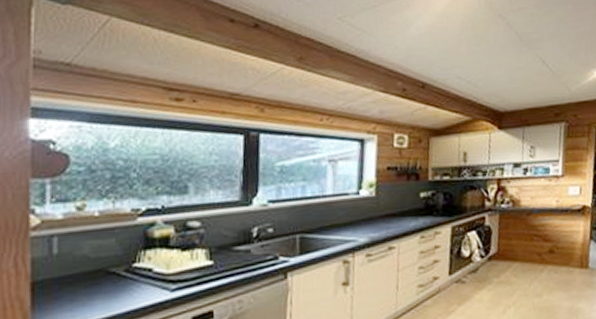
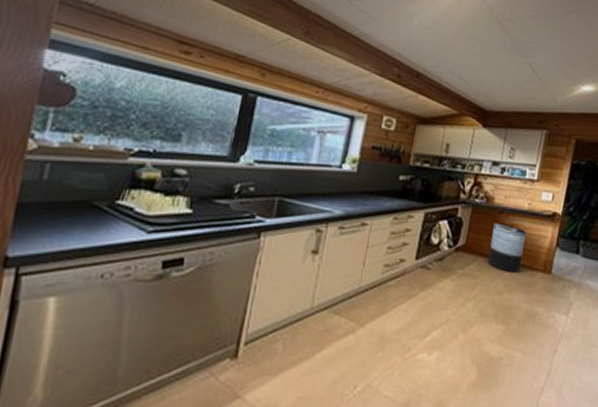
trash can: none [522,225,558,274] -> present [488,223,526,273]

